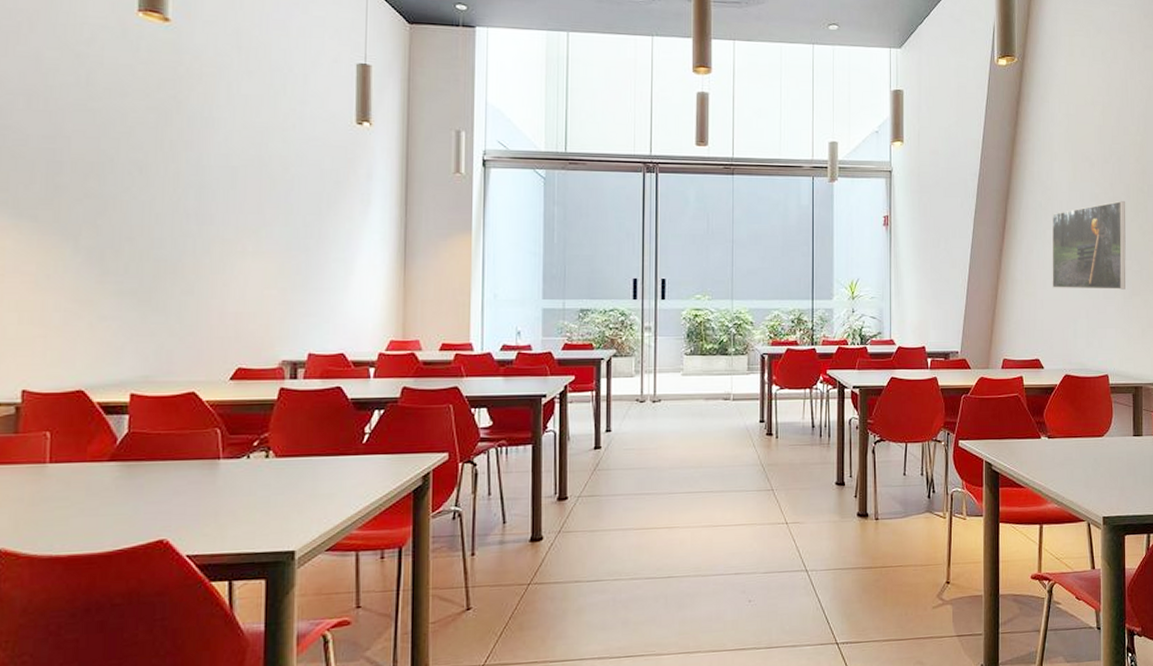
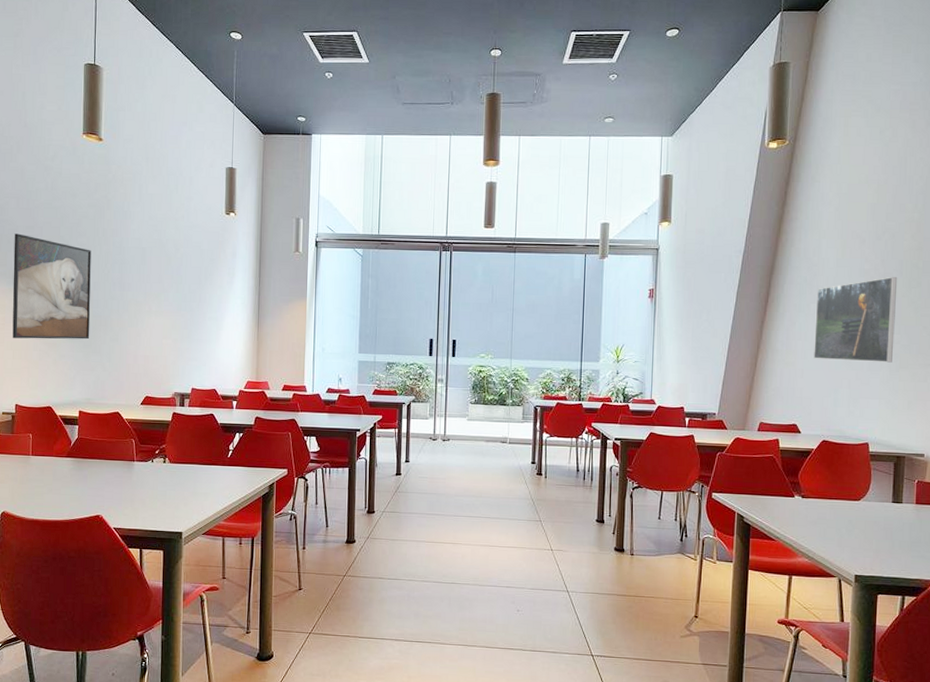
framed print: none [17,145,152,295] -> present [12,233,91,340]

